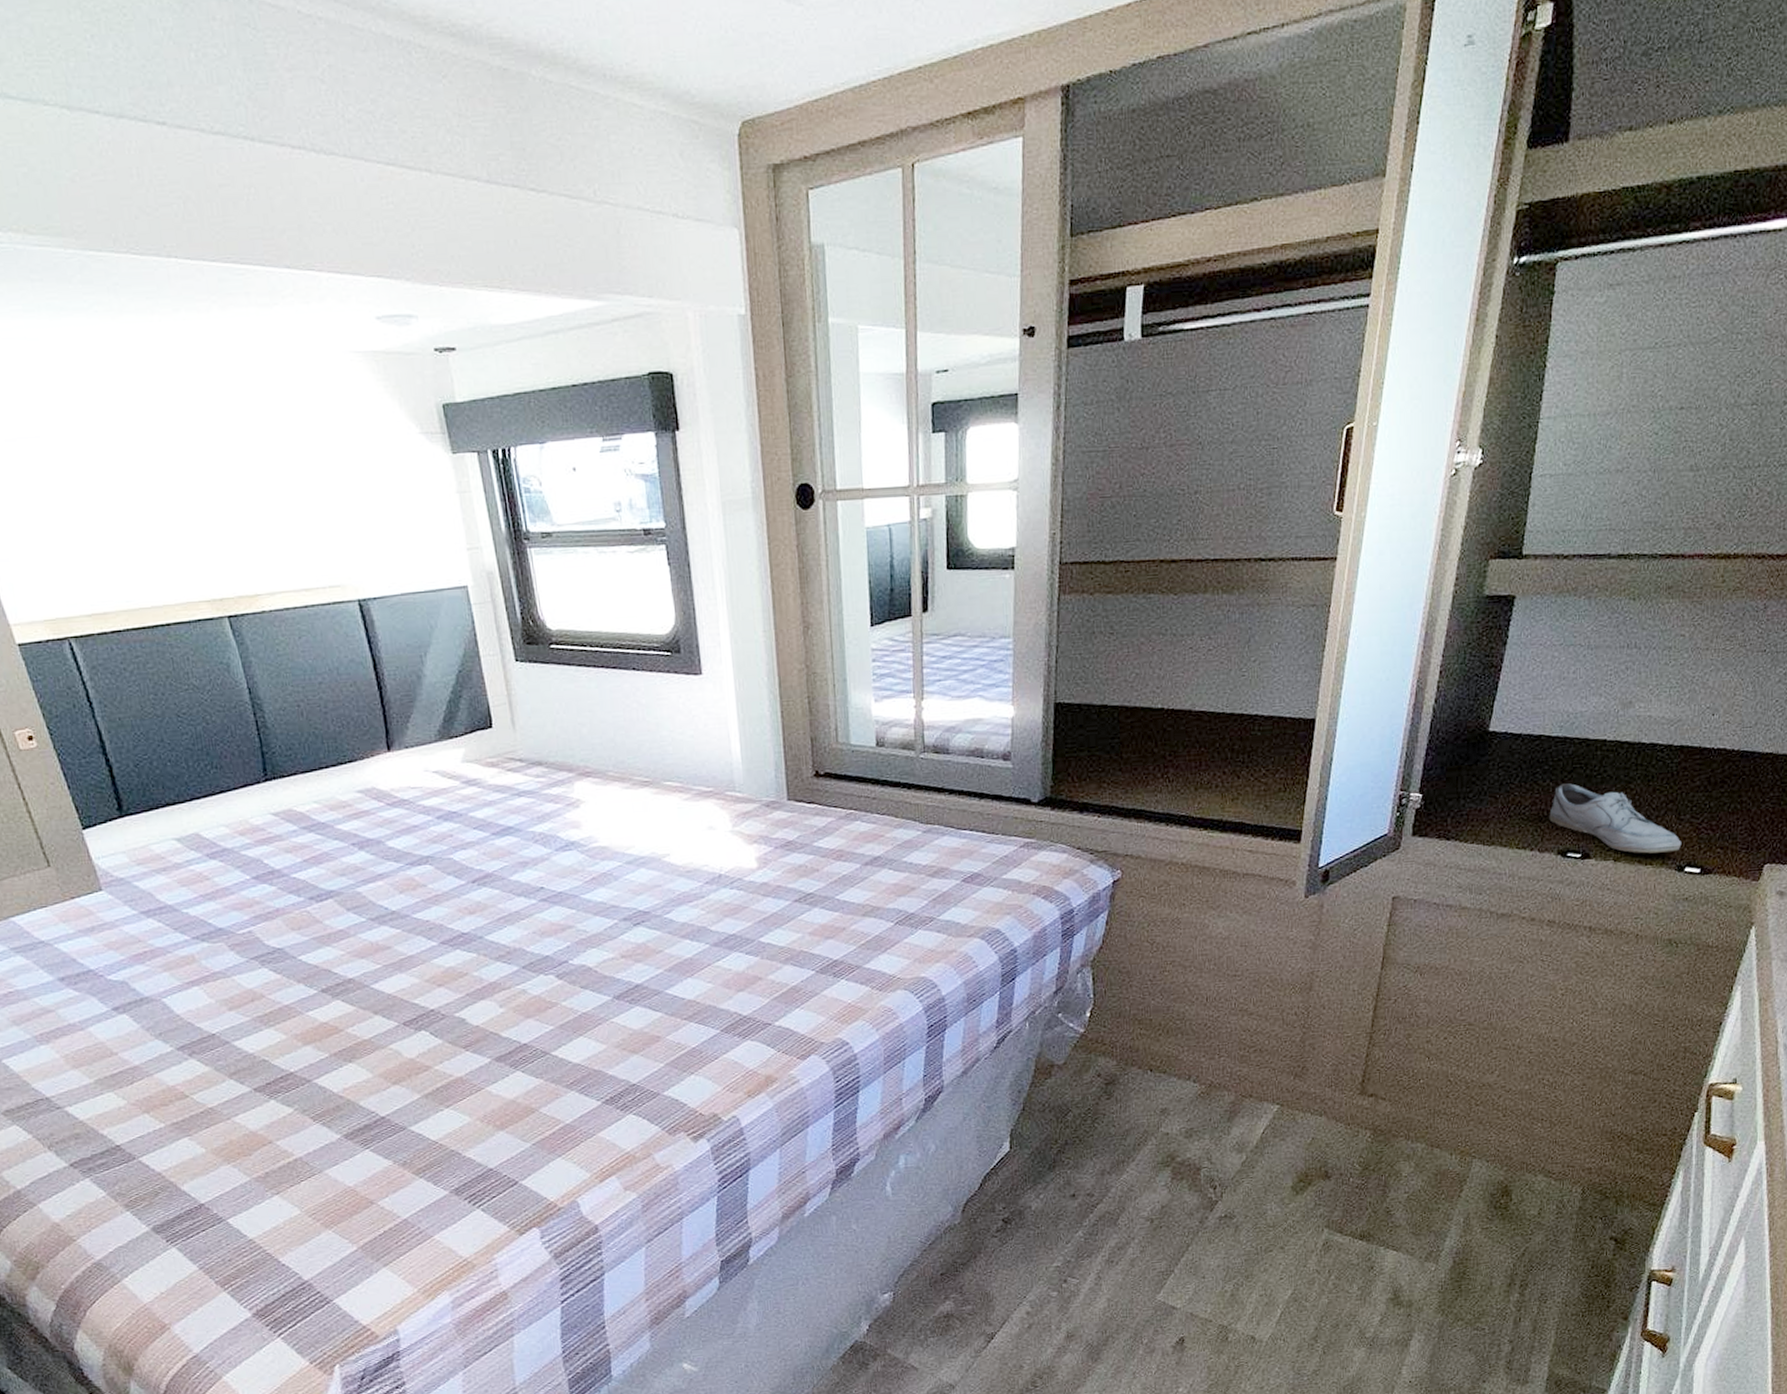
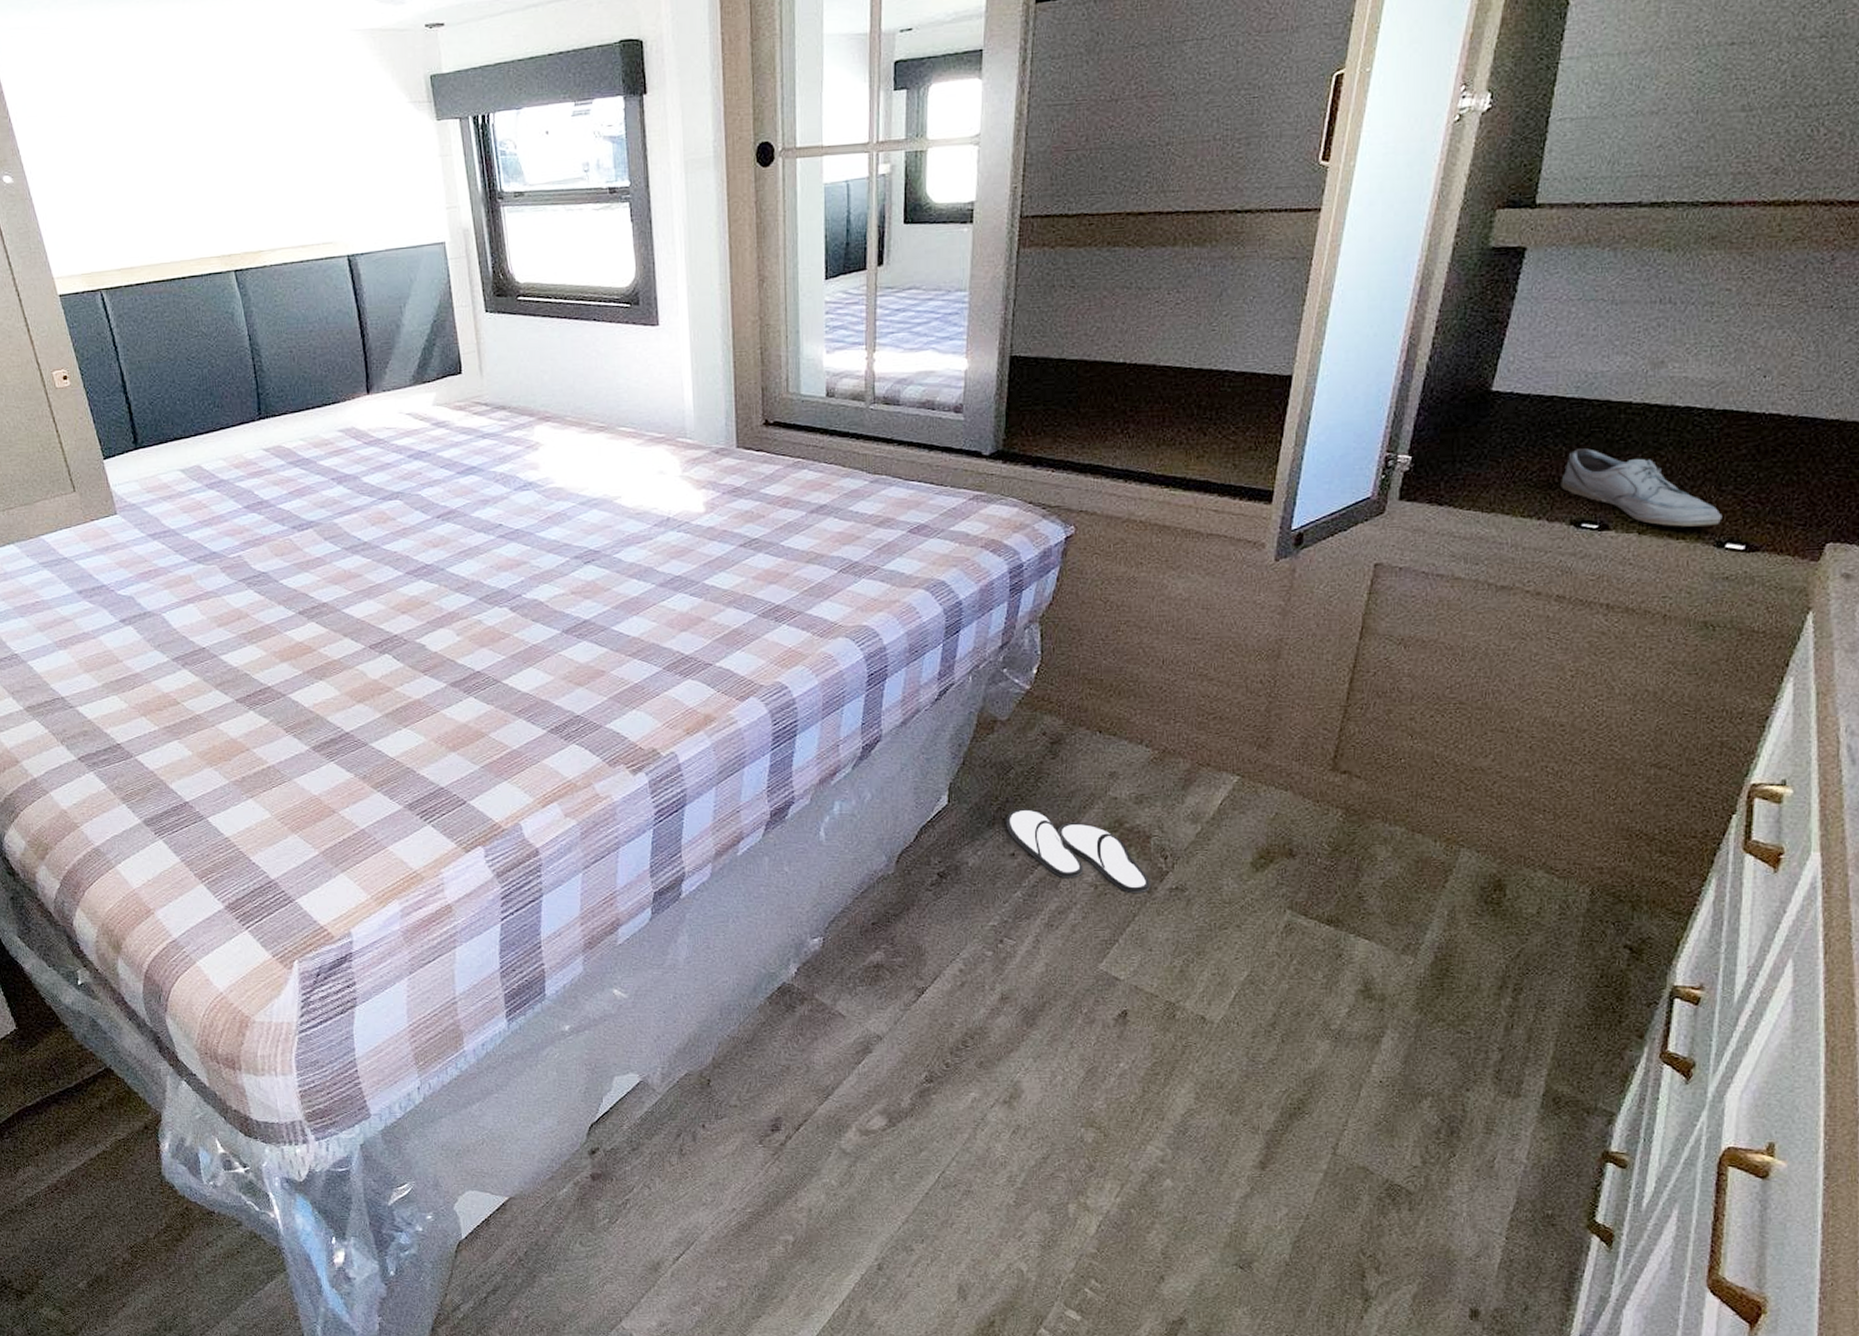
slippers: none [1065,1149,1202,1224] -> present [1006,808,1150,893]

